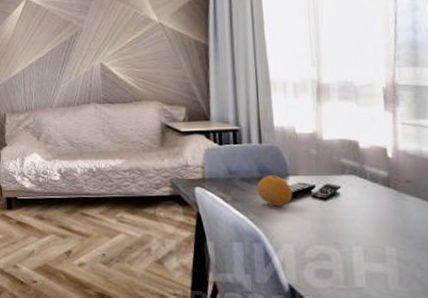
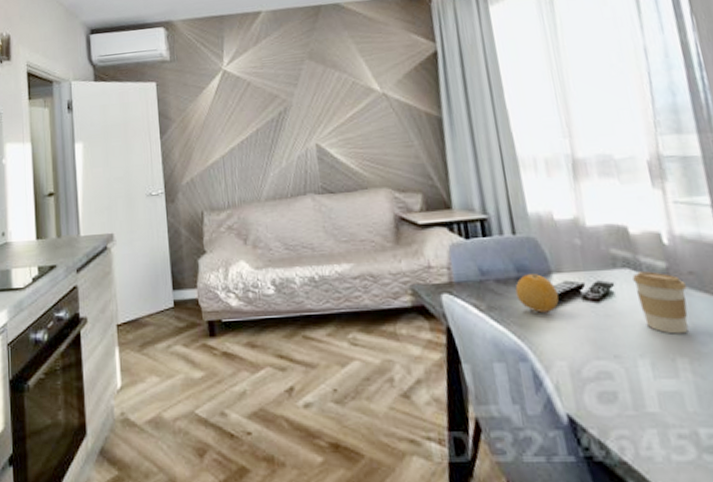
coffee cup: none [357,178,402,229] -> present [632,271,688,334]

